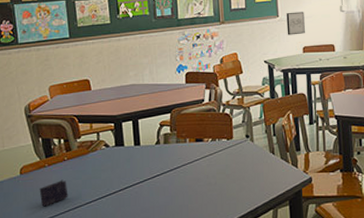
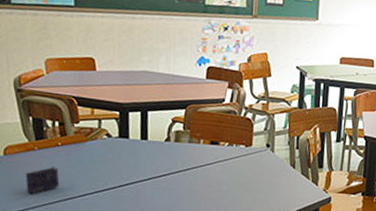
wall art: present [286,12,305,35] -> none [325,17,347,43]

